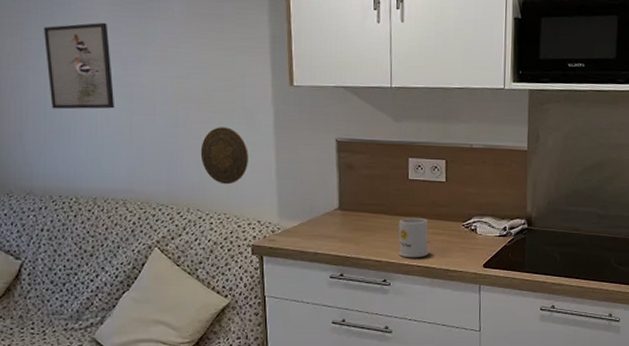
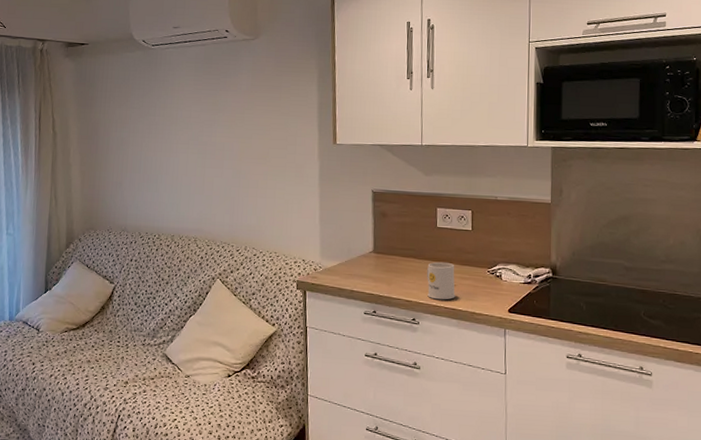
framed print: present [43,22,115,110] -> none [143,94,193,163]
decorative plate: present [200,127,248,185] -> none [257,178,297,228]

